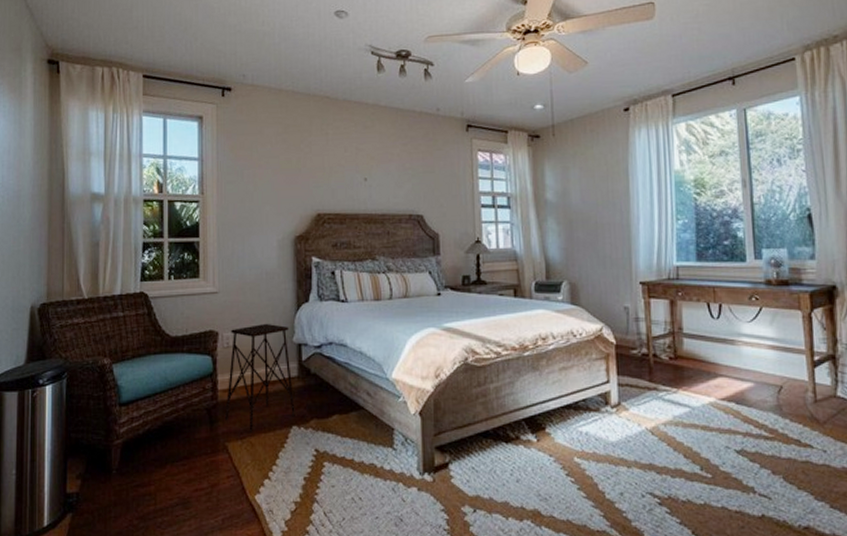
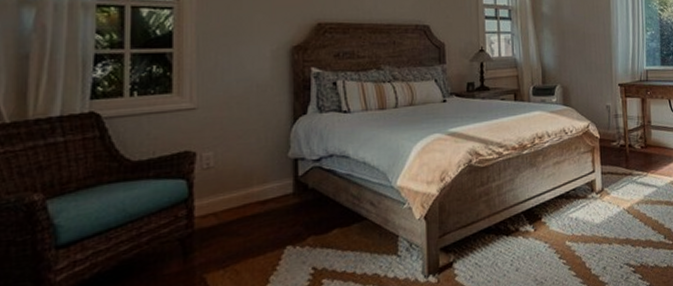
side table: present [225,323,297,432] -> none [204,139,291,259]

